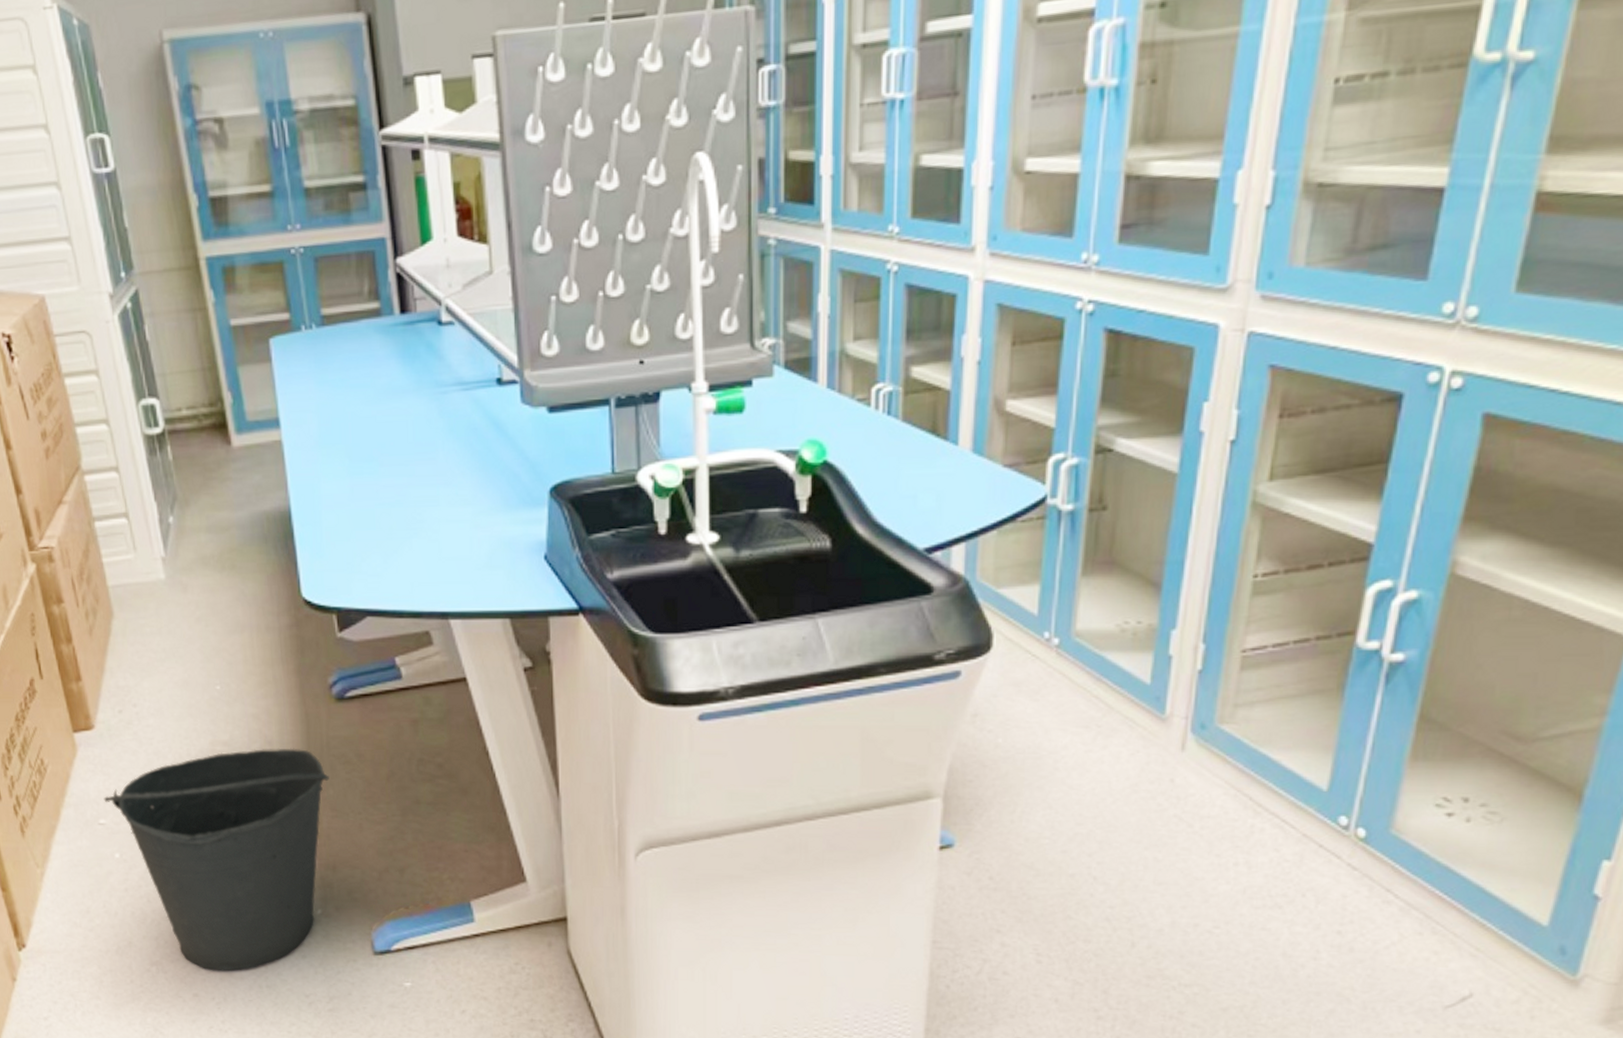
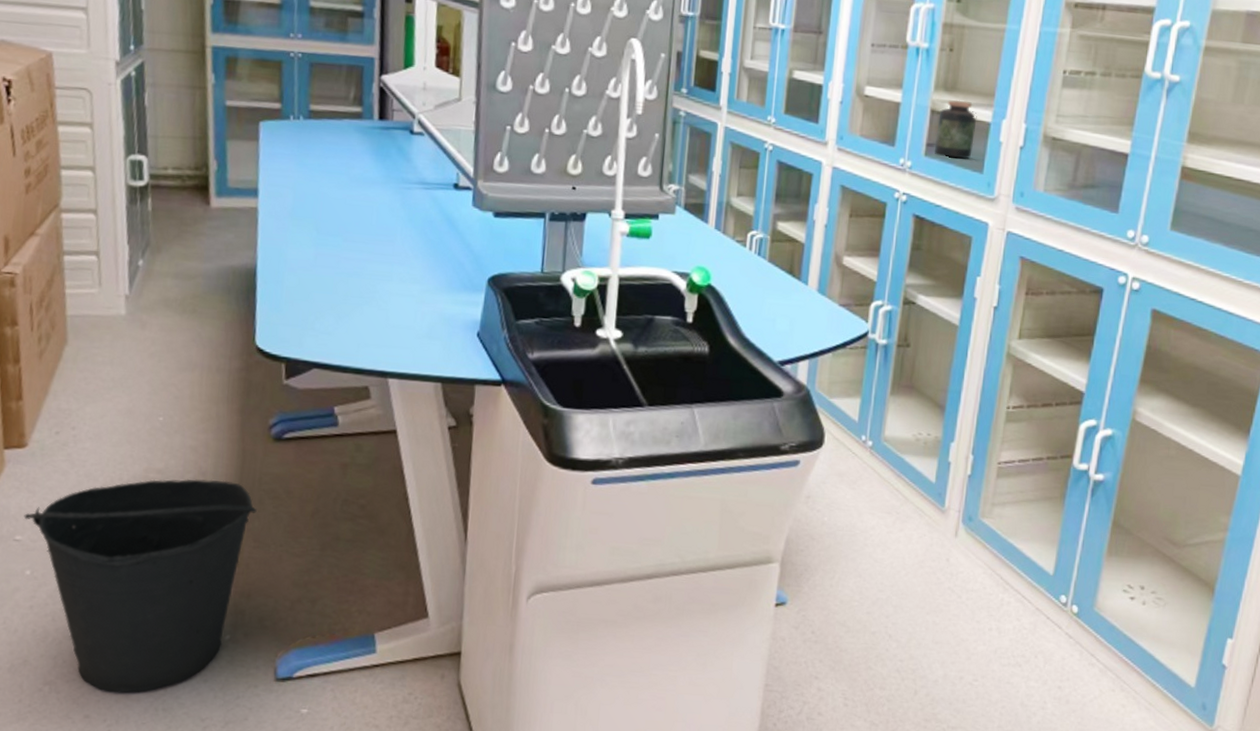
jar: none [1132,152,1197,241] -> present [934,100,977,159]

